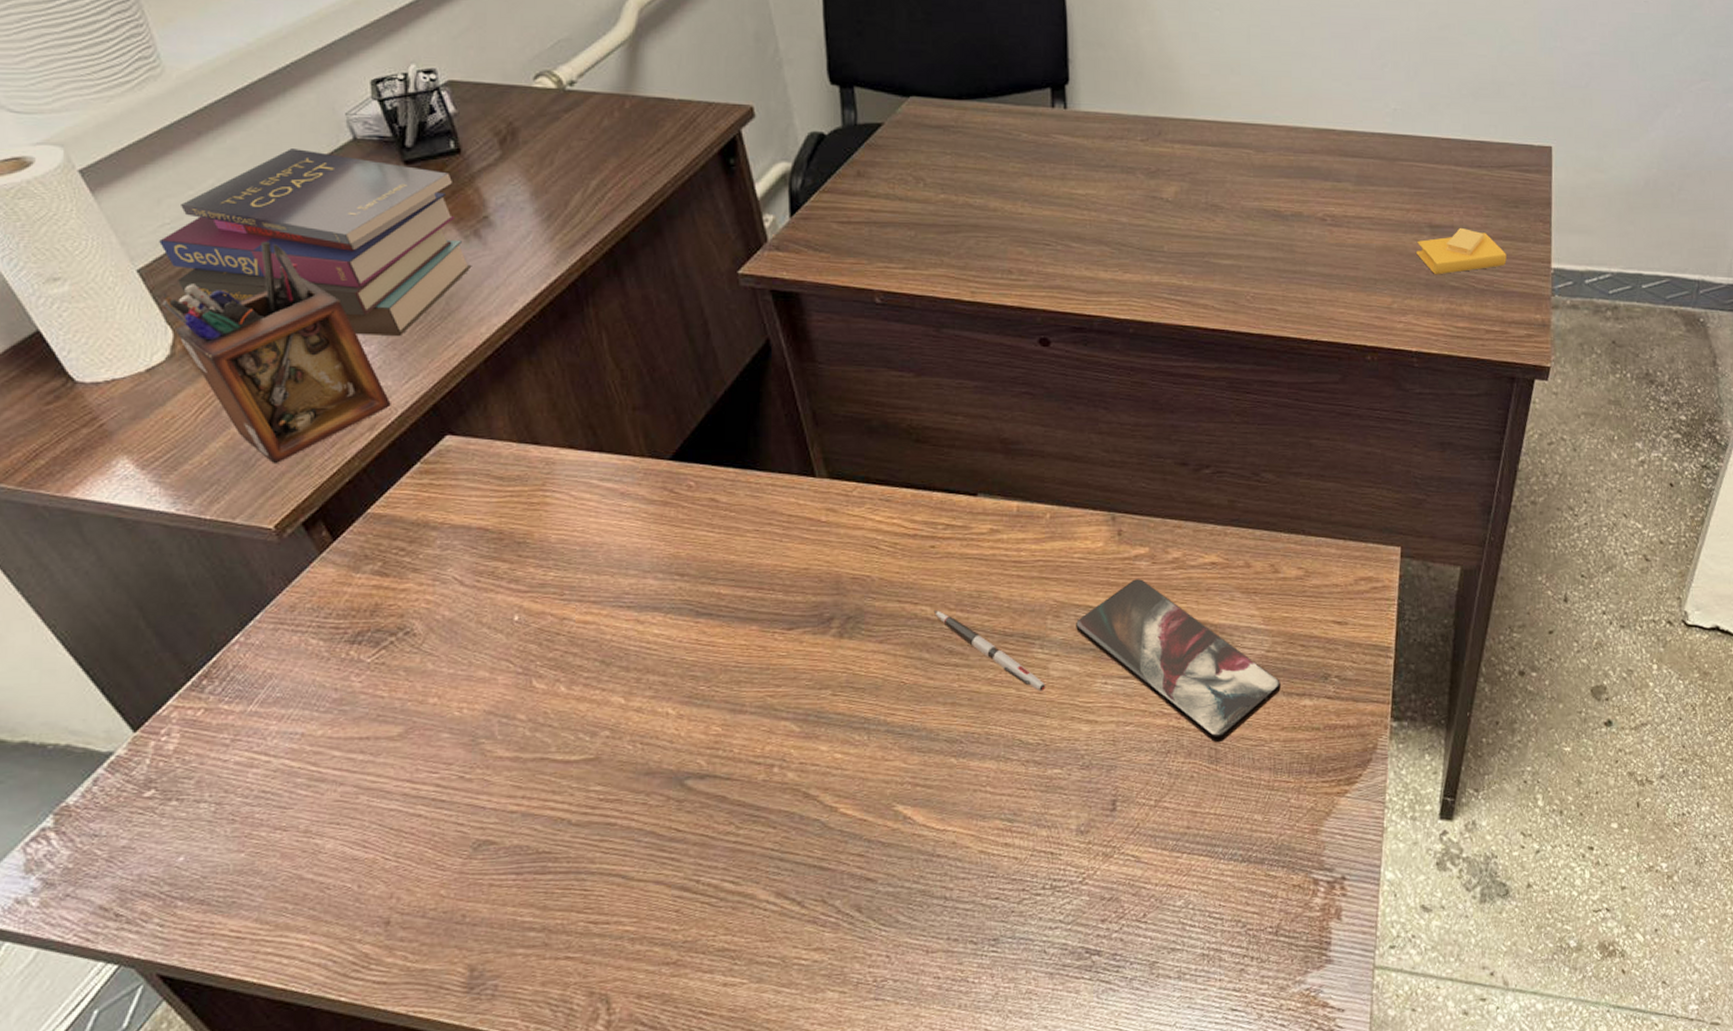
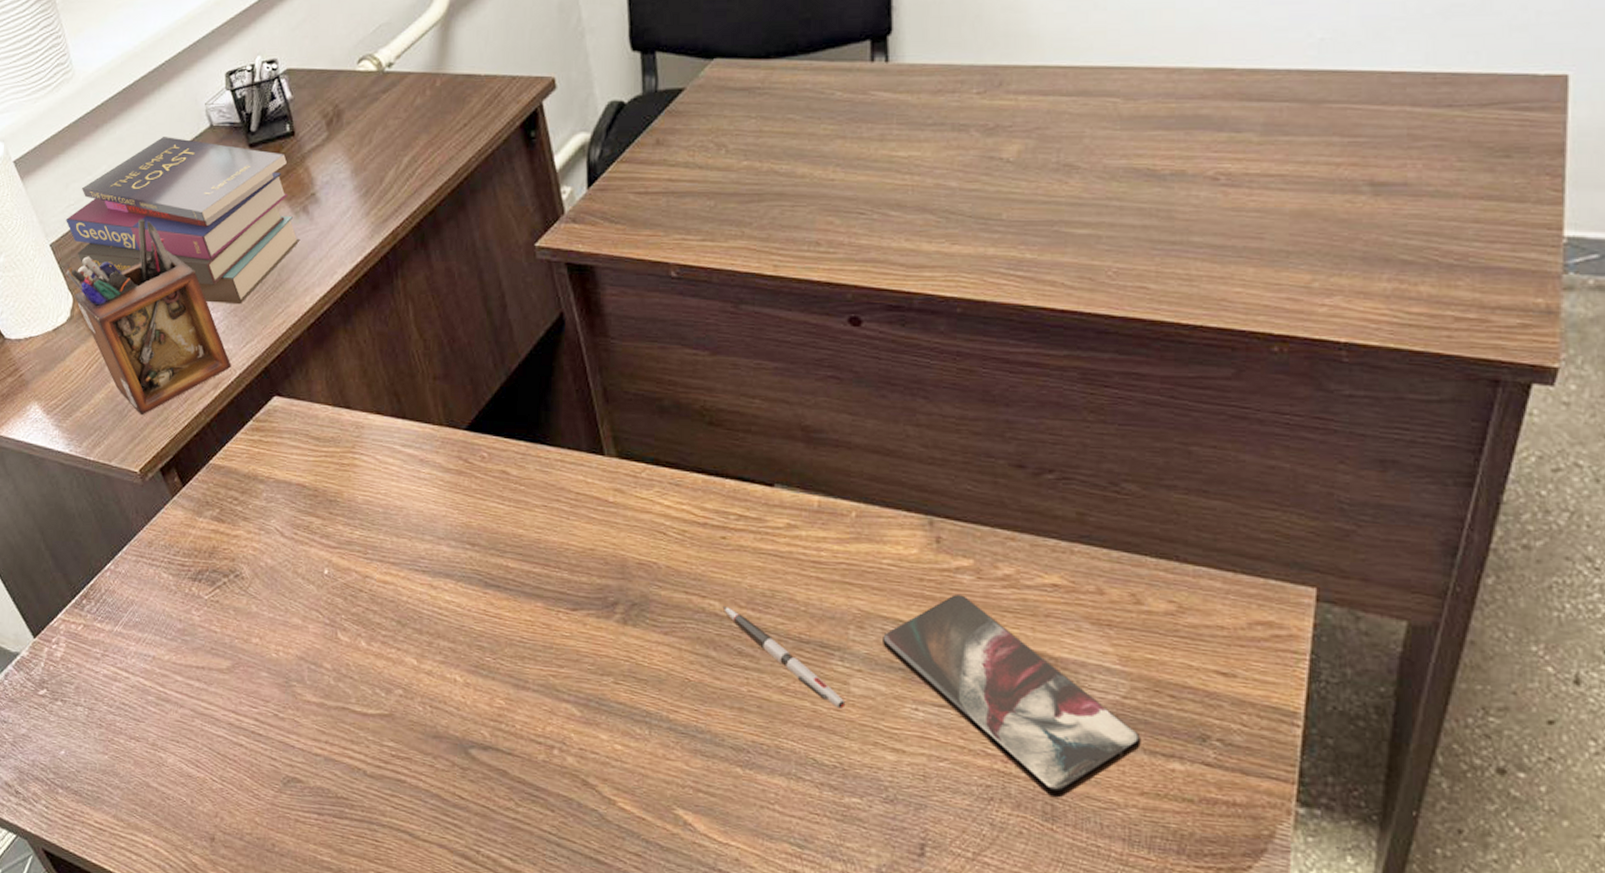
sticky notes: present [1415,227,1507,275] -> none [1348,184,1490,246]

